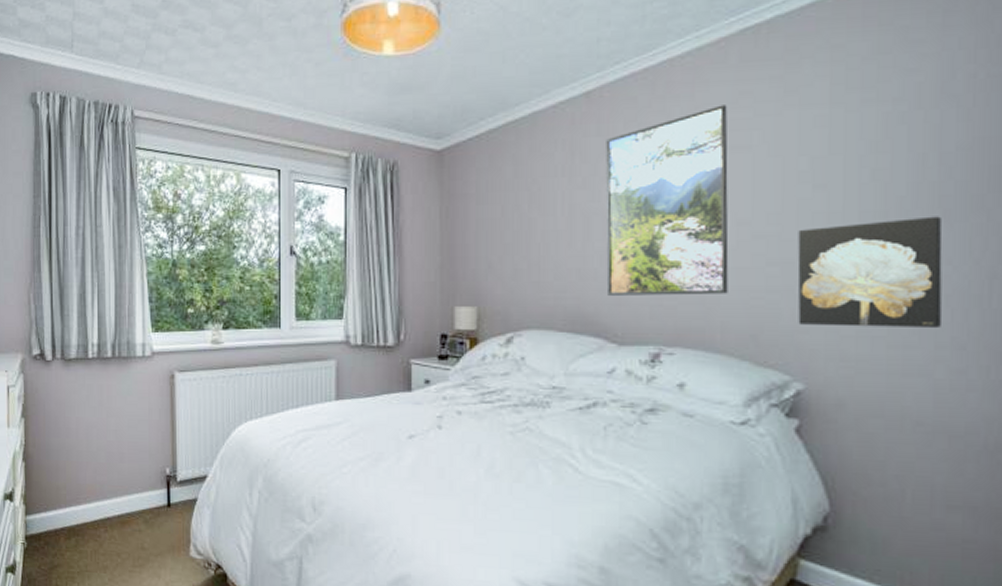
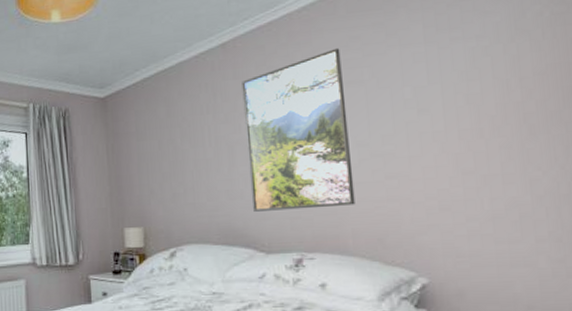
wall art: present [797,216,943,327] -> none [409,130,540,228]

